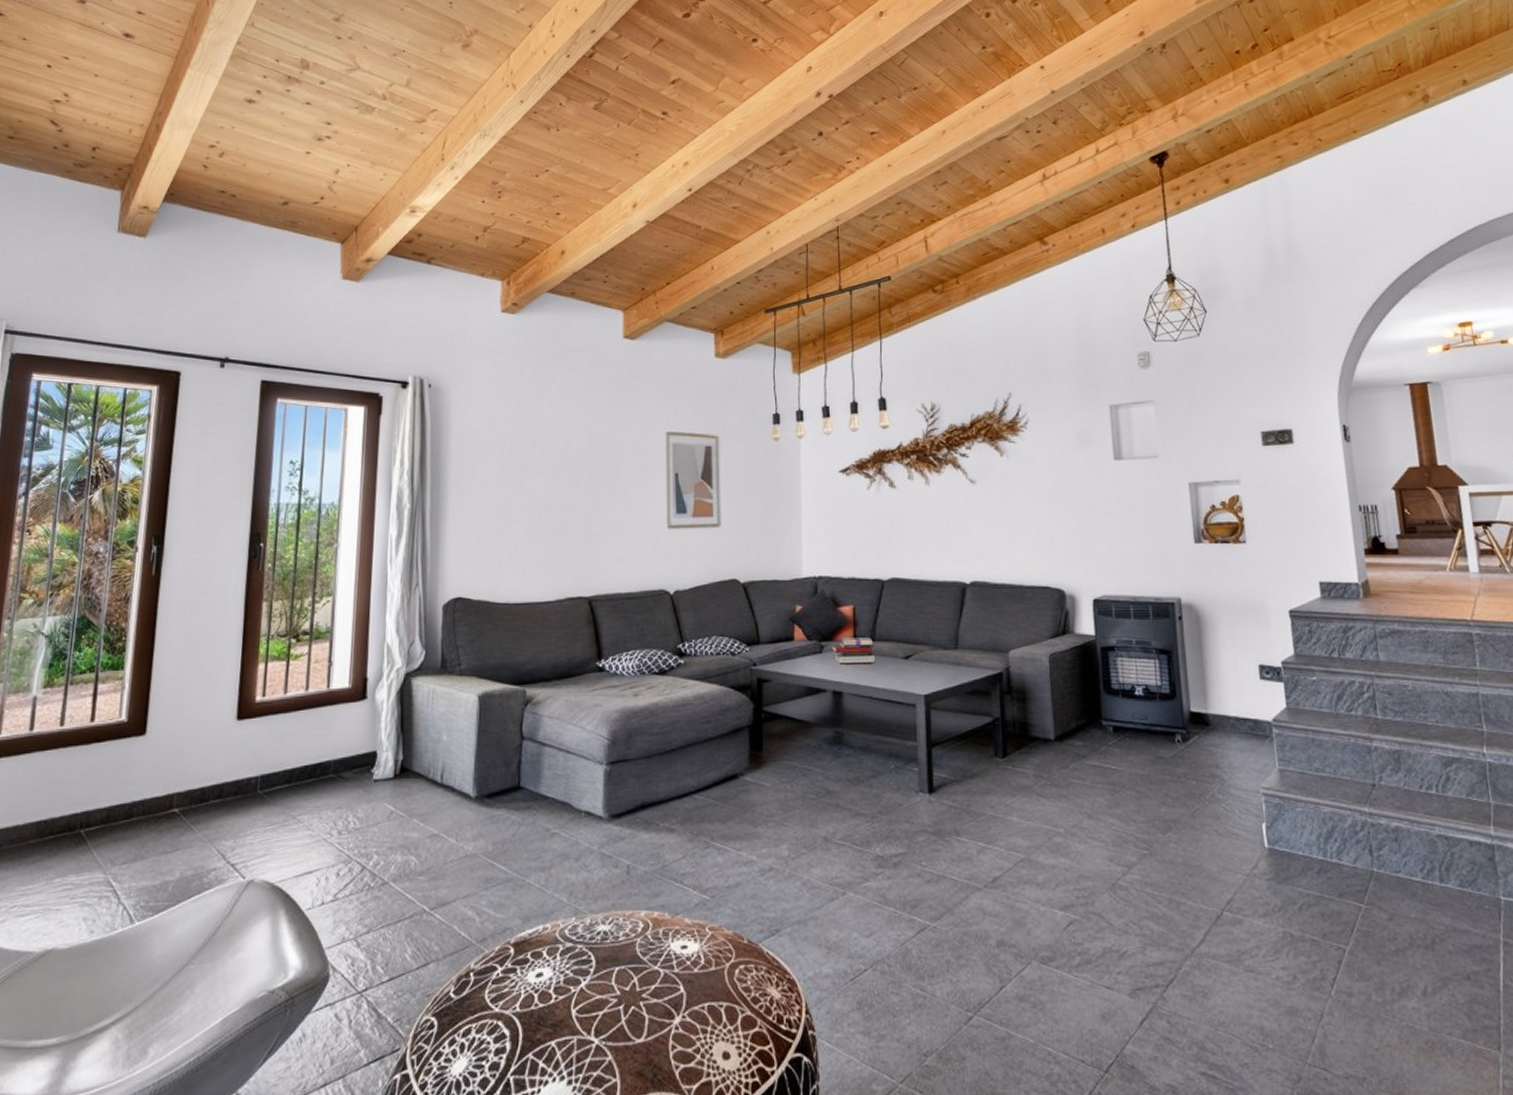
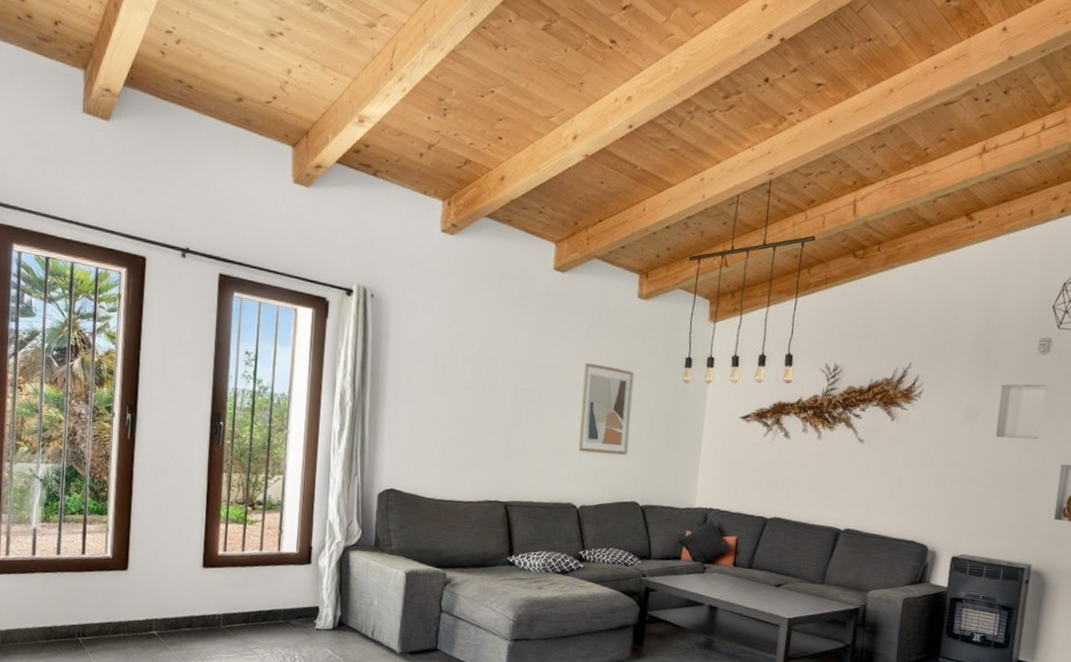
books: present [831,637,875,664] -> none [712,563,750,587]

